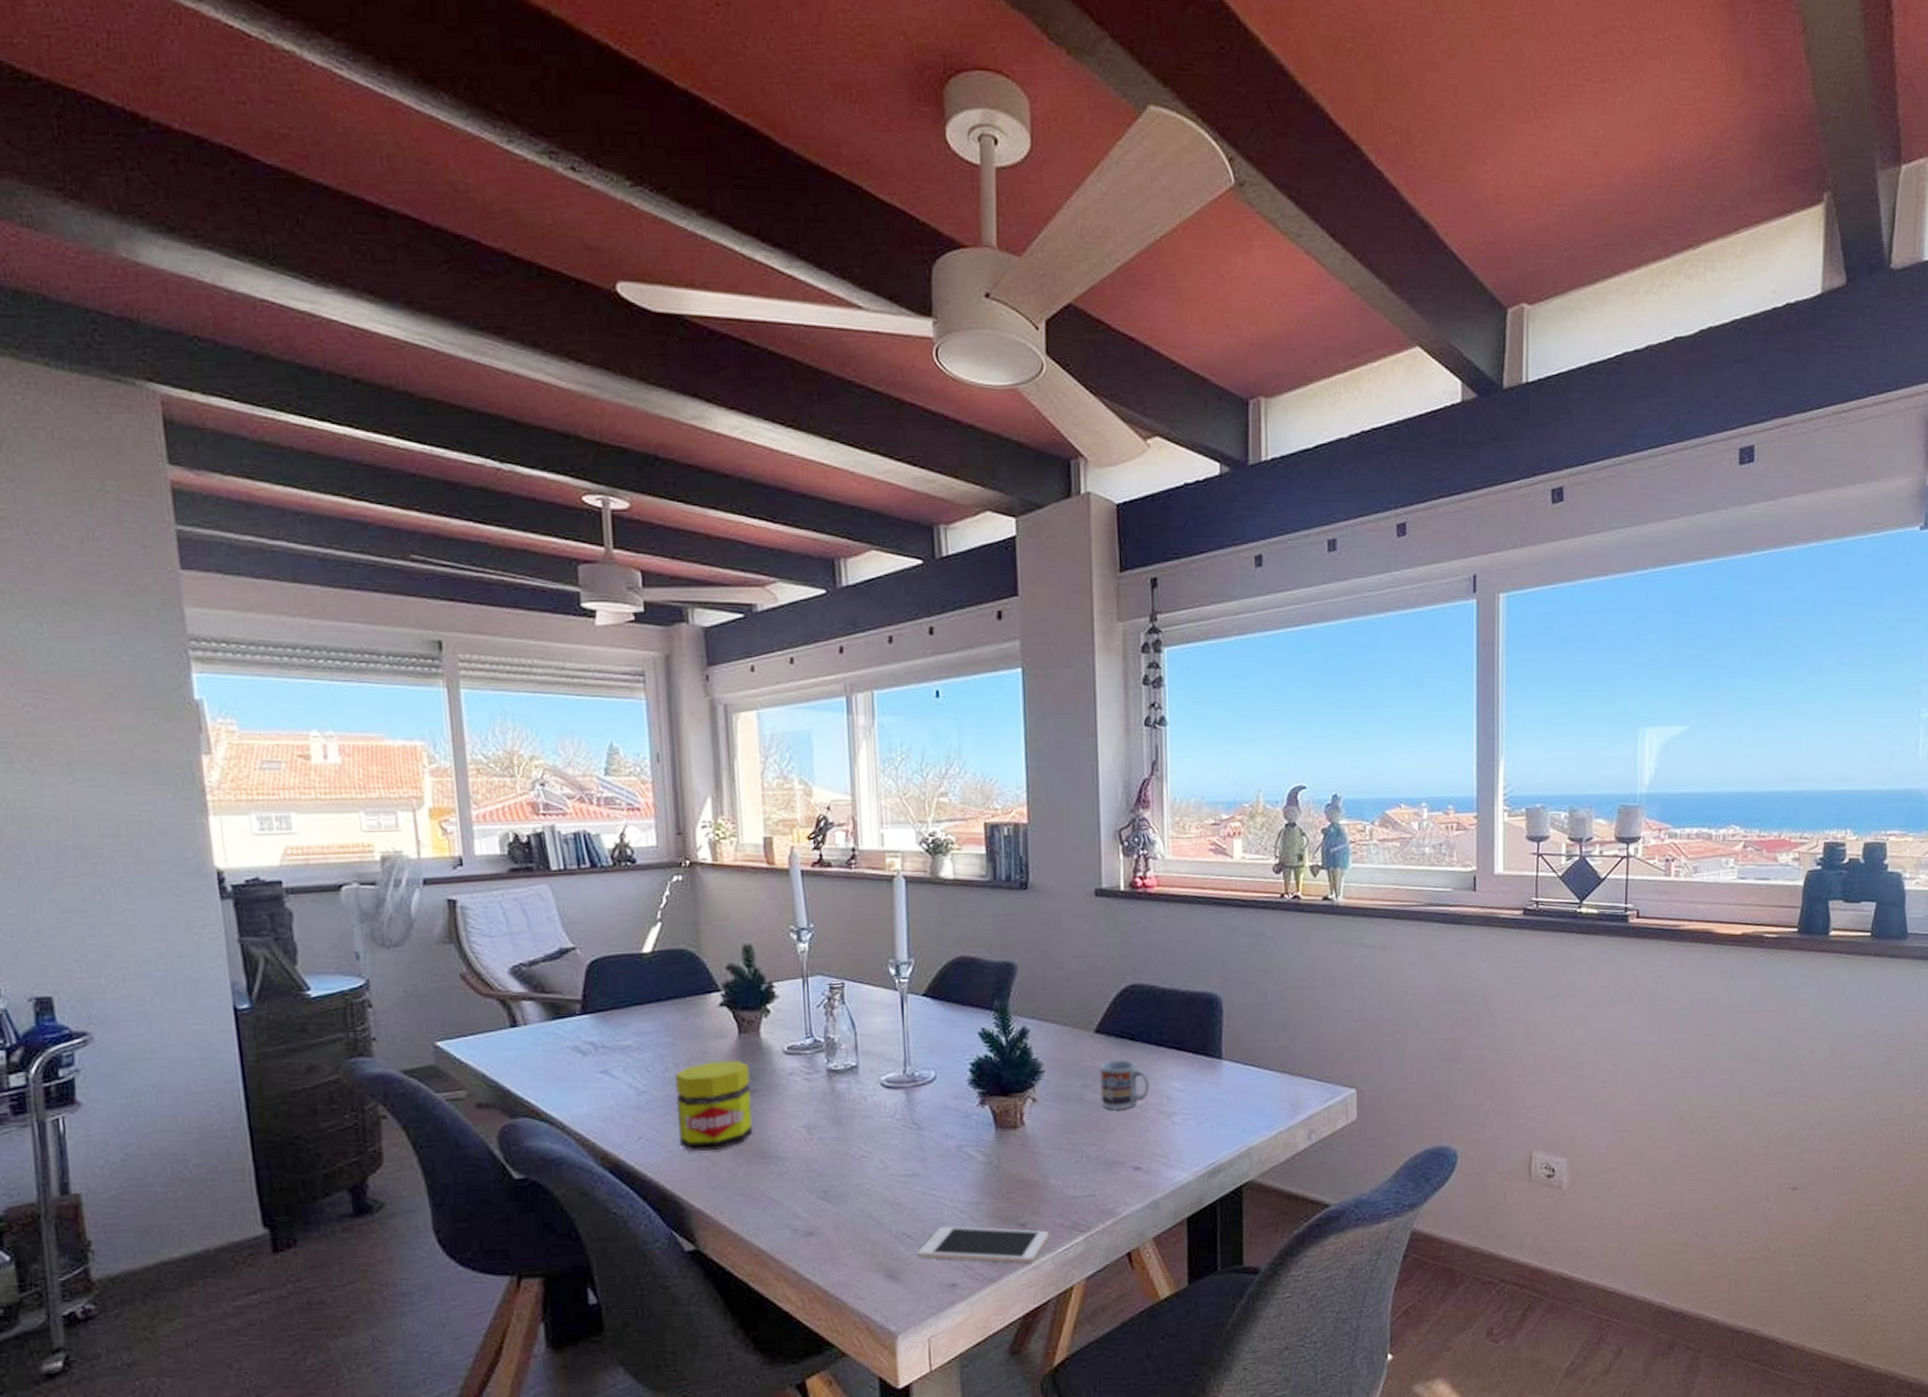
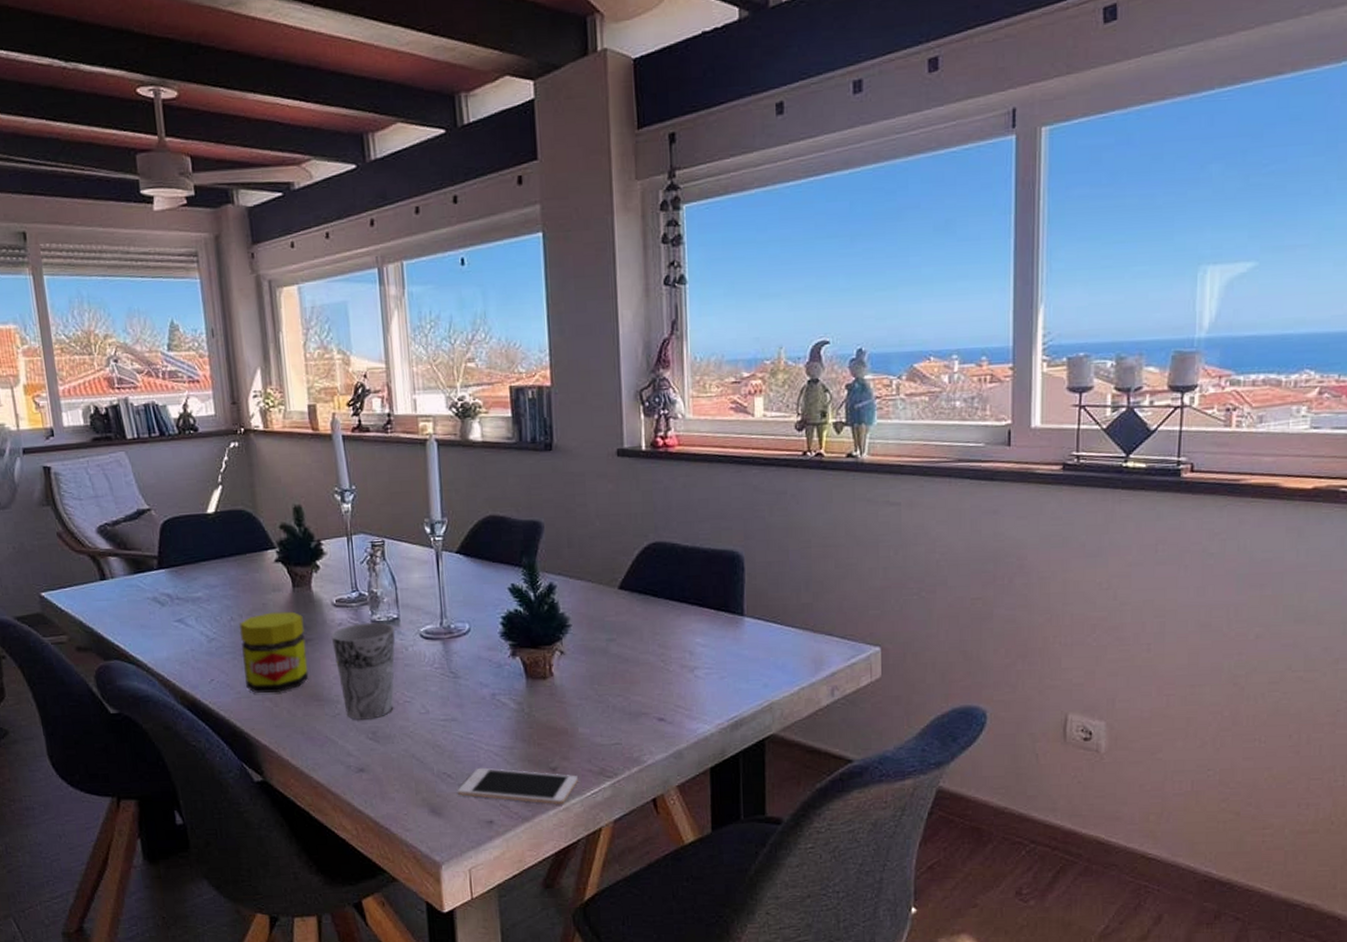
cup: none [780,1070,854,1178] -> present [331,622,396,720]
cup: present [1099,1059,1150,1110] -> none [624,615,673,664]

